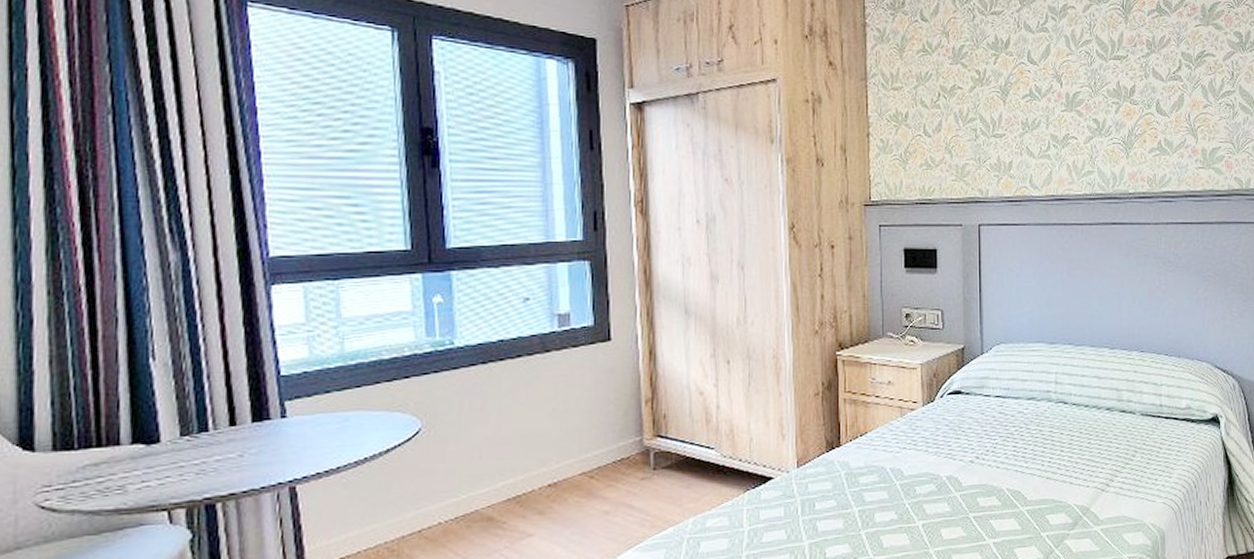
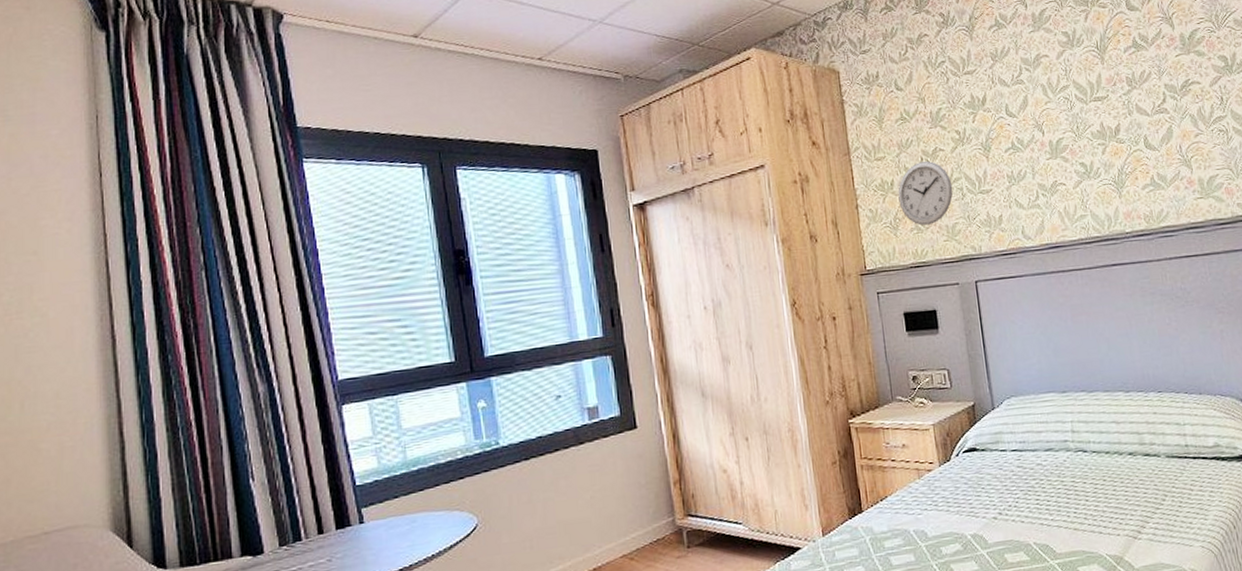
wall clock: none [911,97,967,162] -> present [898,161,953,226]

